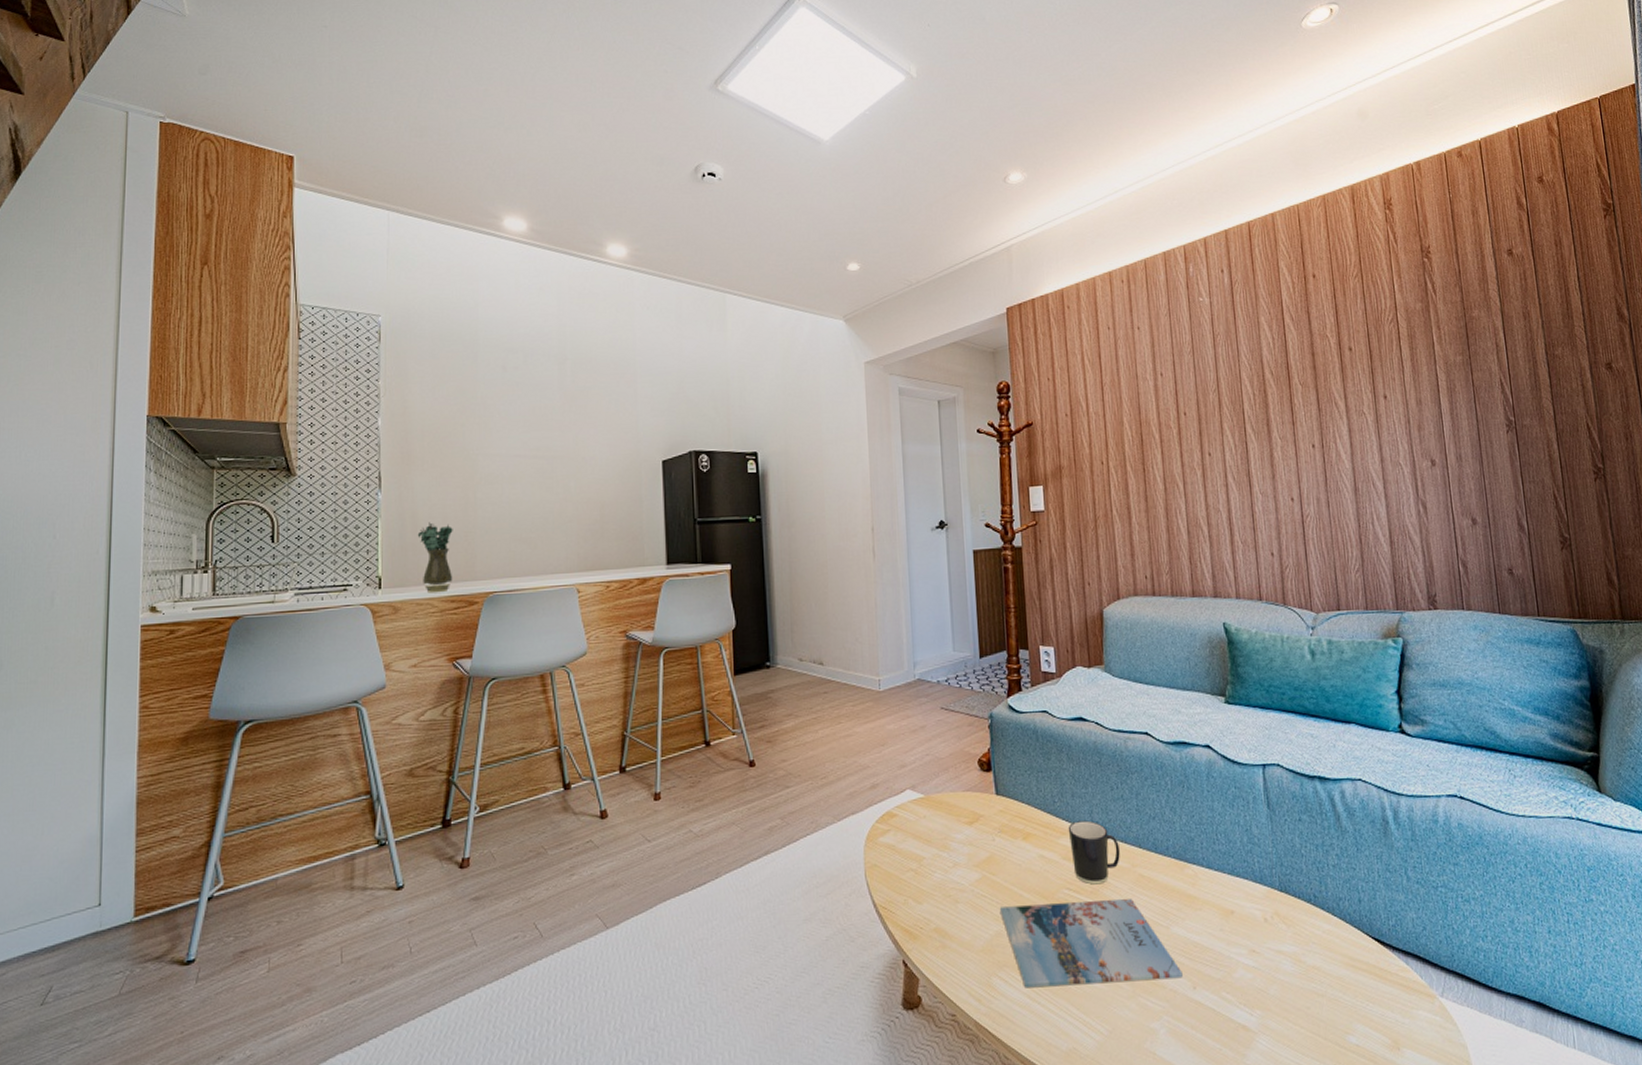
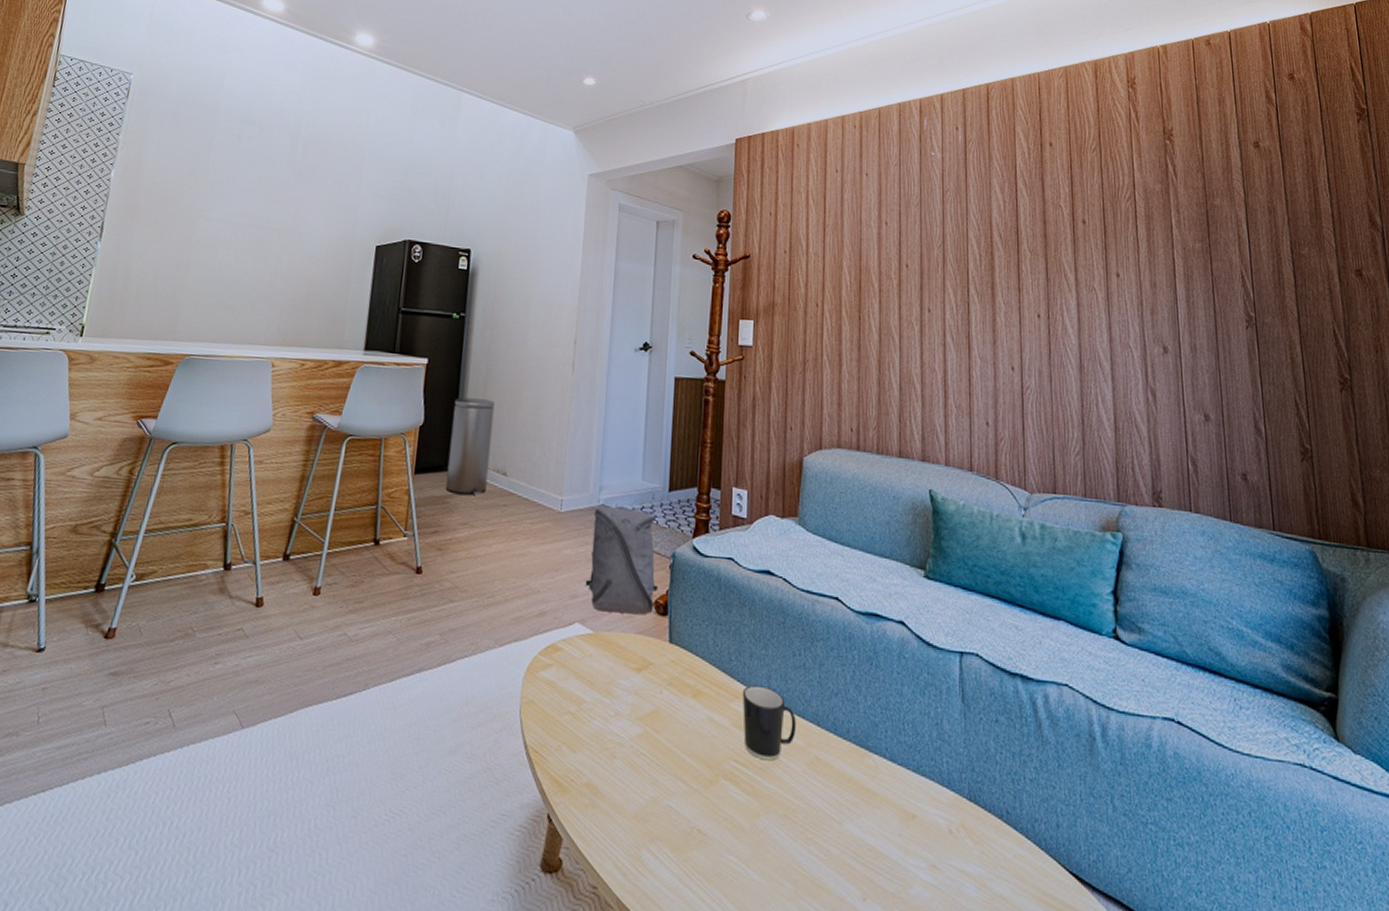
vase: present [417,522,453,594] -> none [123,277,163,349]
pedal bin: none [763,596,806,689] -> present [445,397,495,496]
backpack: none [911,678,980,776] -> present [585,506,658,615]
magazine: present [999,899,1183,989] -> none [658,770,852,885]

